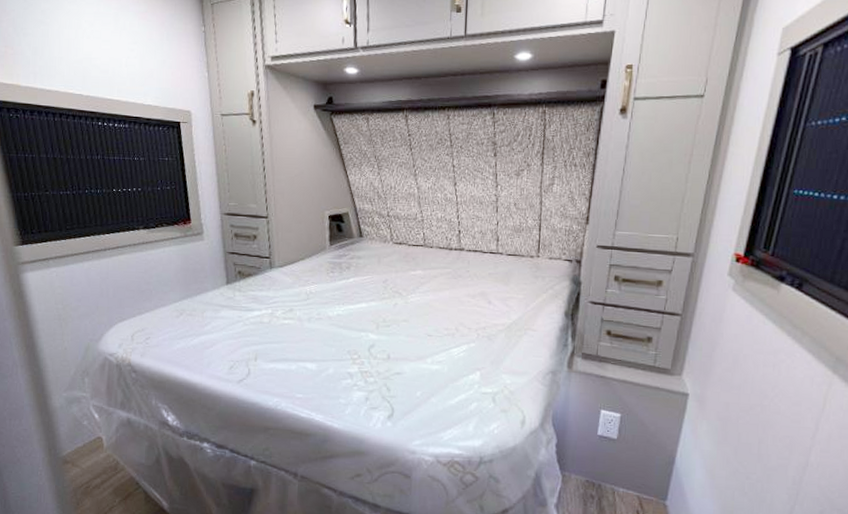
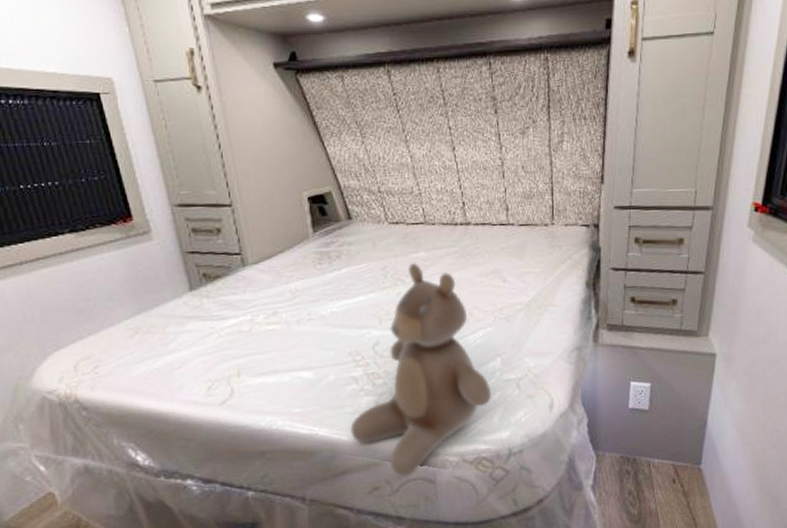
teddy bear: none [342,279,470,469] -> present [350,263,492,477]

